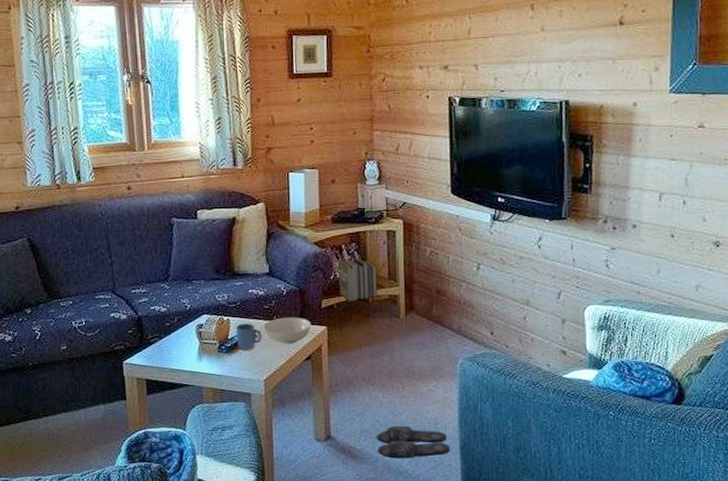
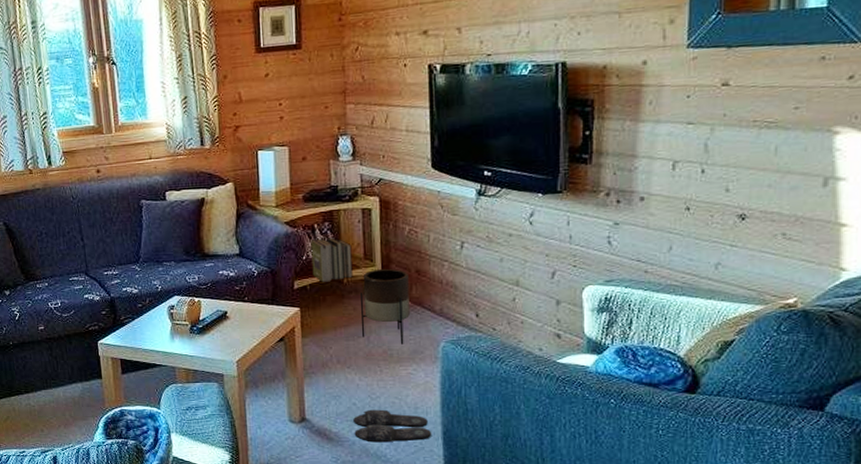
mug: present [236,323,262,351] -> none [207,304,234,332]
bowl: present [263,317,312,344] -> none [234,298,284,326]
planter: none [385,288,431,362] -> present [361,268,410,344]

